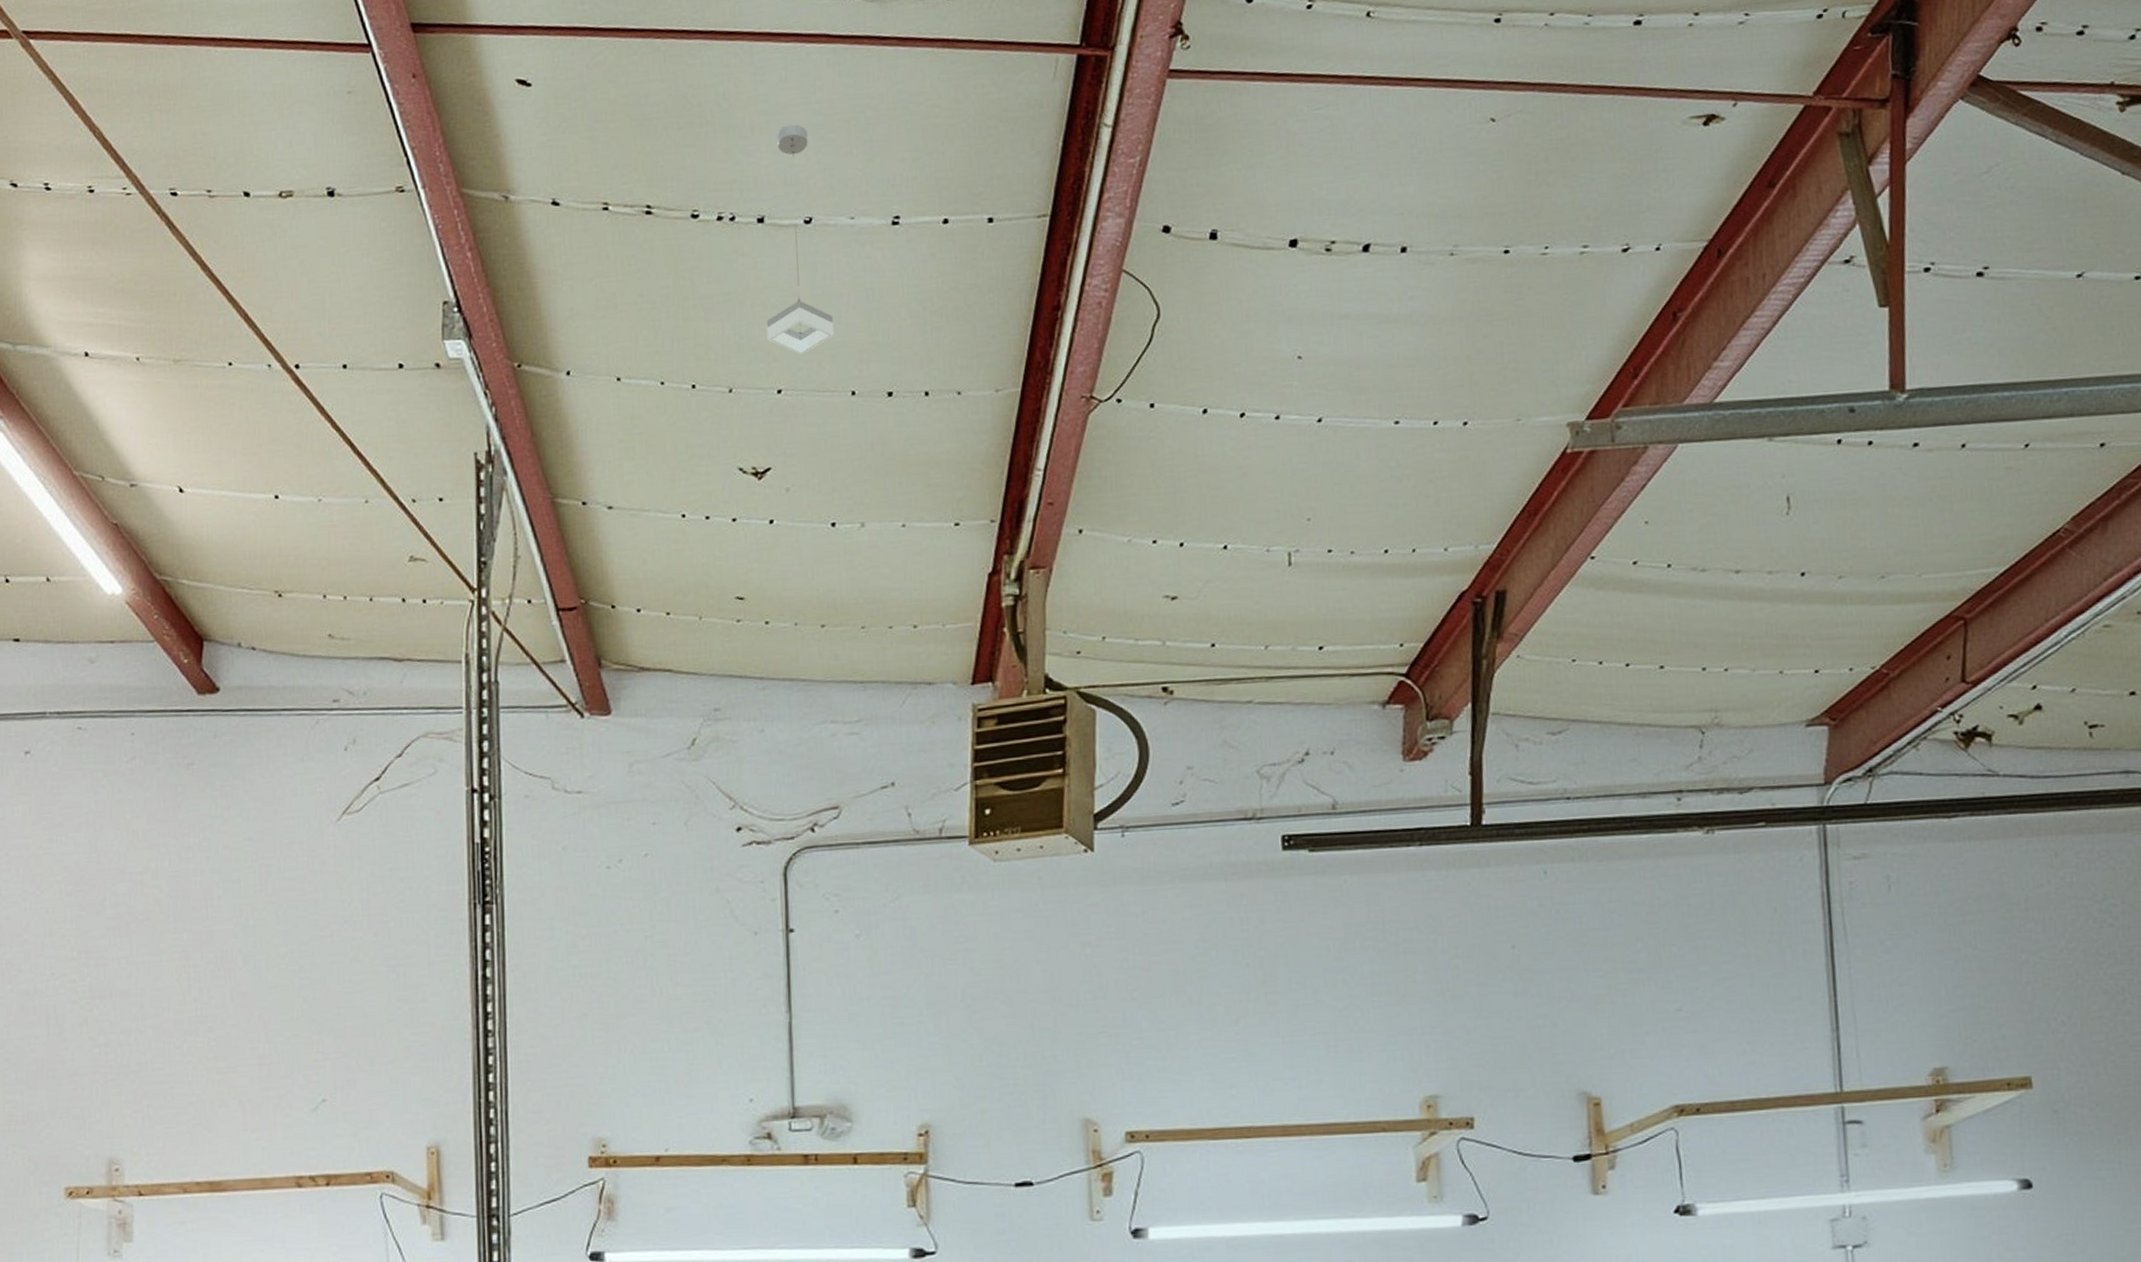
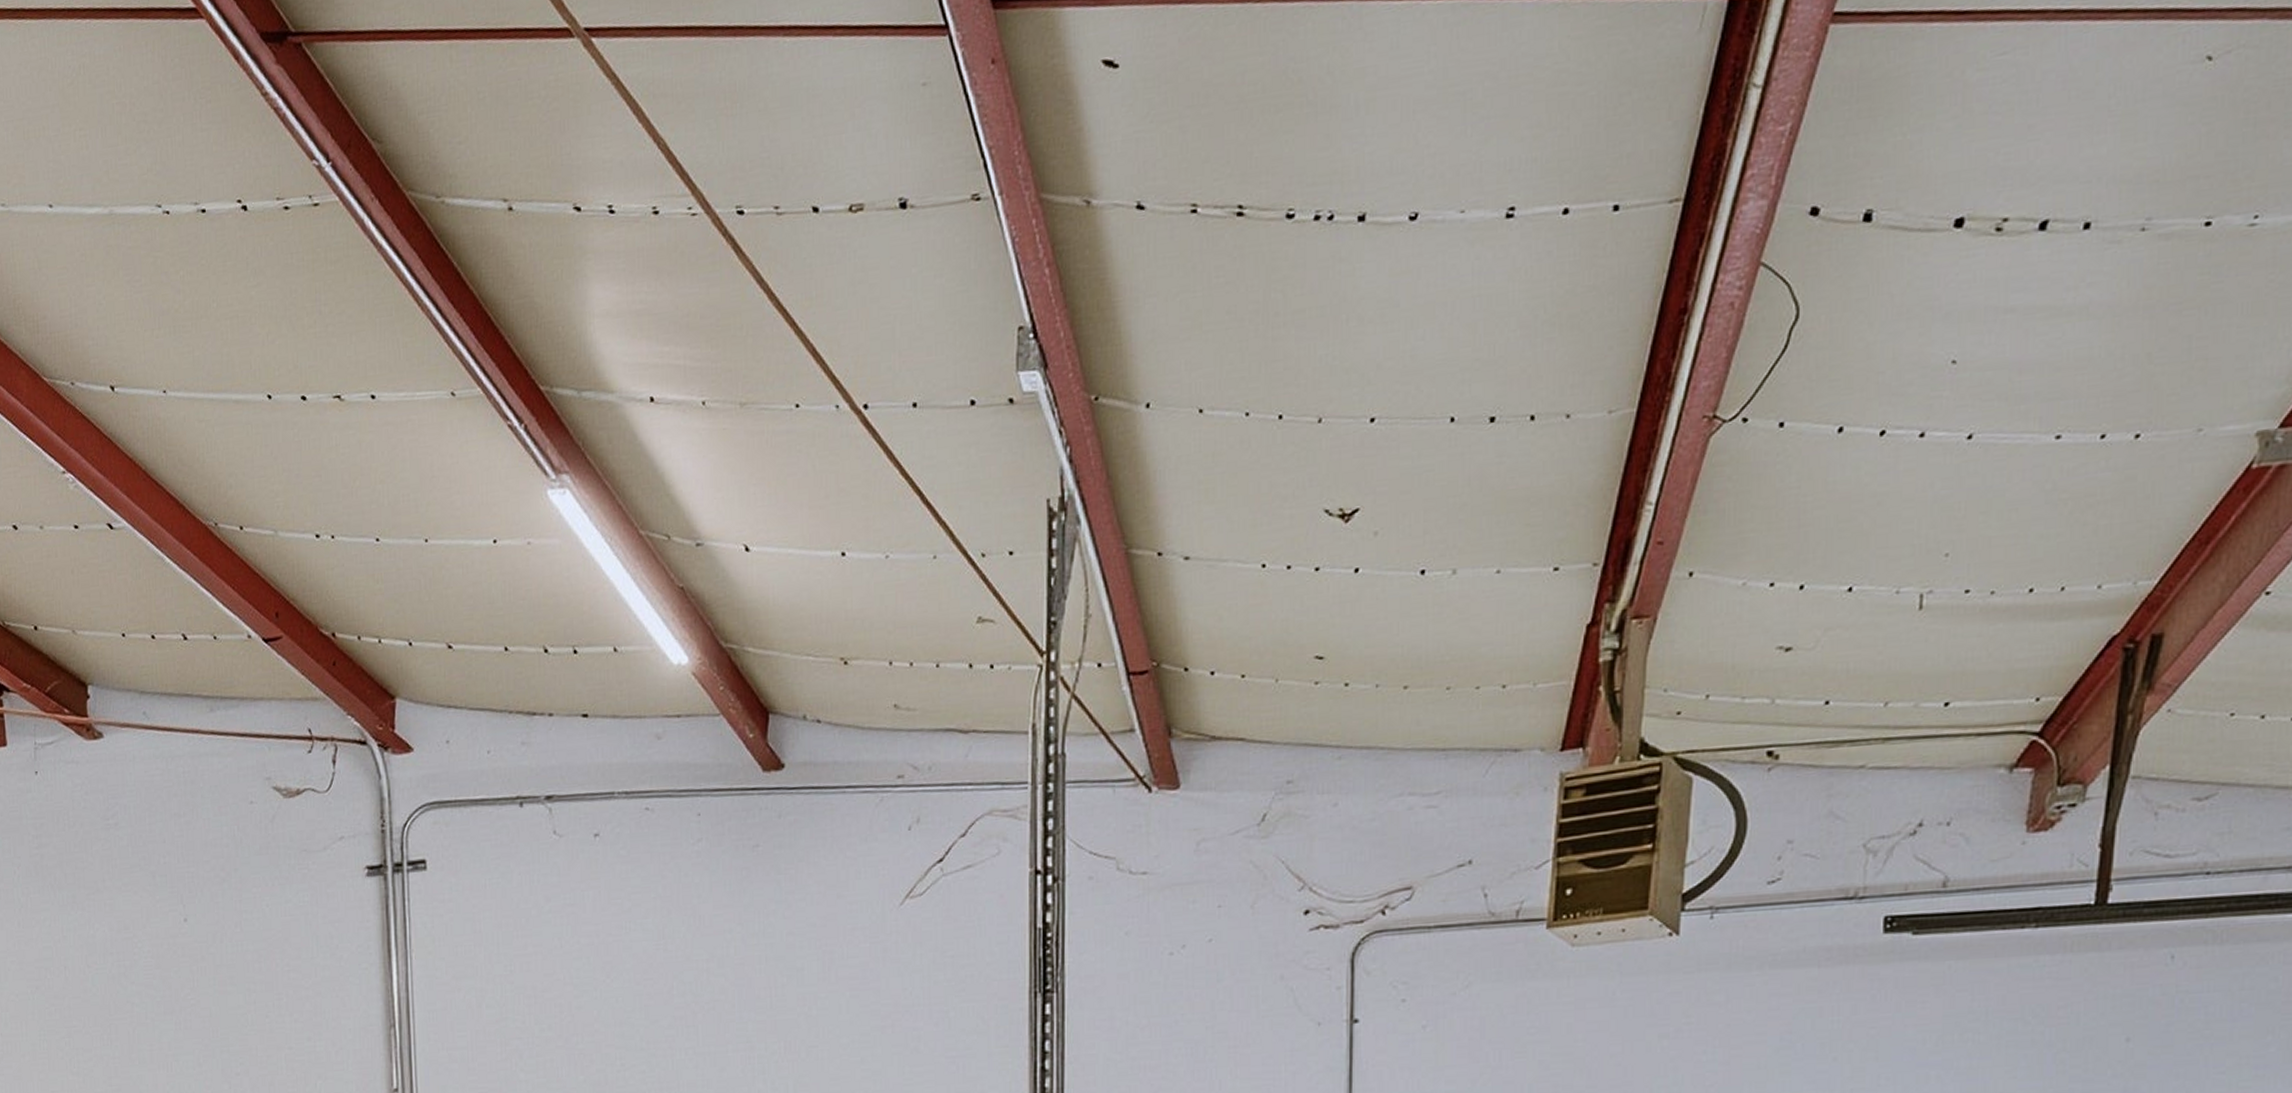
pendant lamp: present [766,124,835,355] -> none [1362,100,1436,376]

